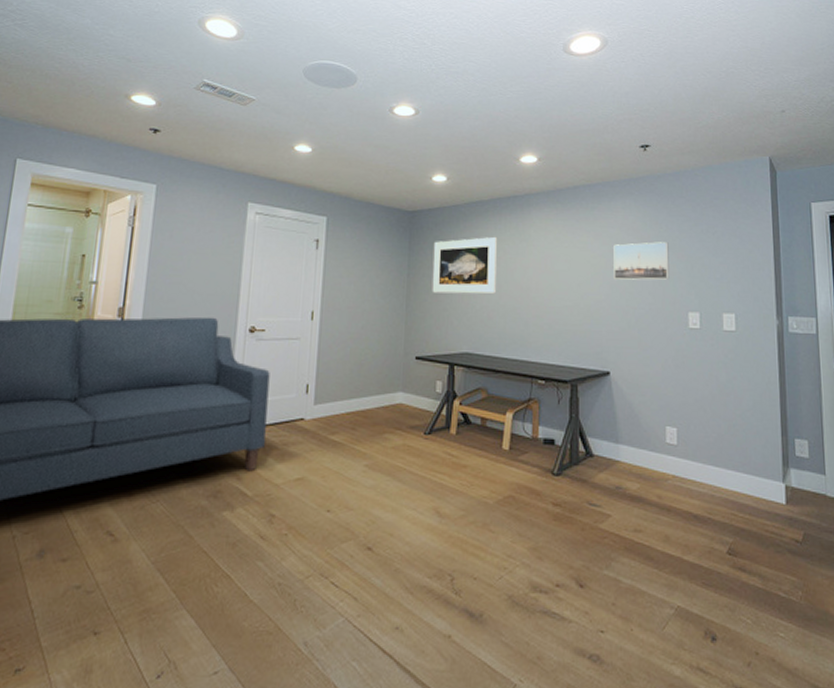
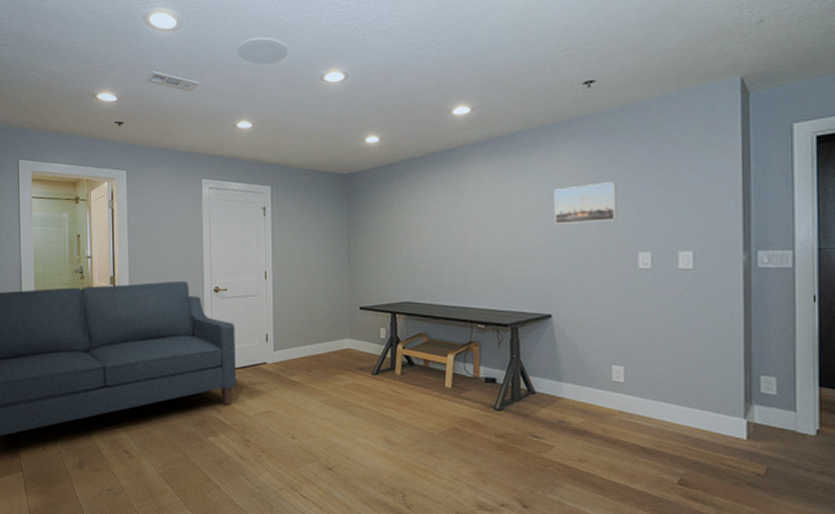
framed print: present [432,237,497,294] -> none [370,192,433,249]

